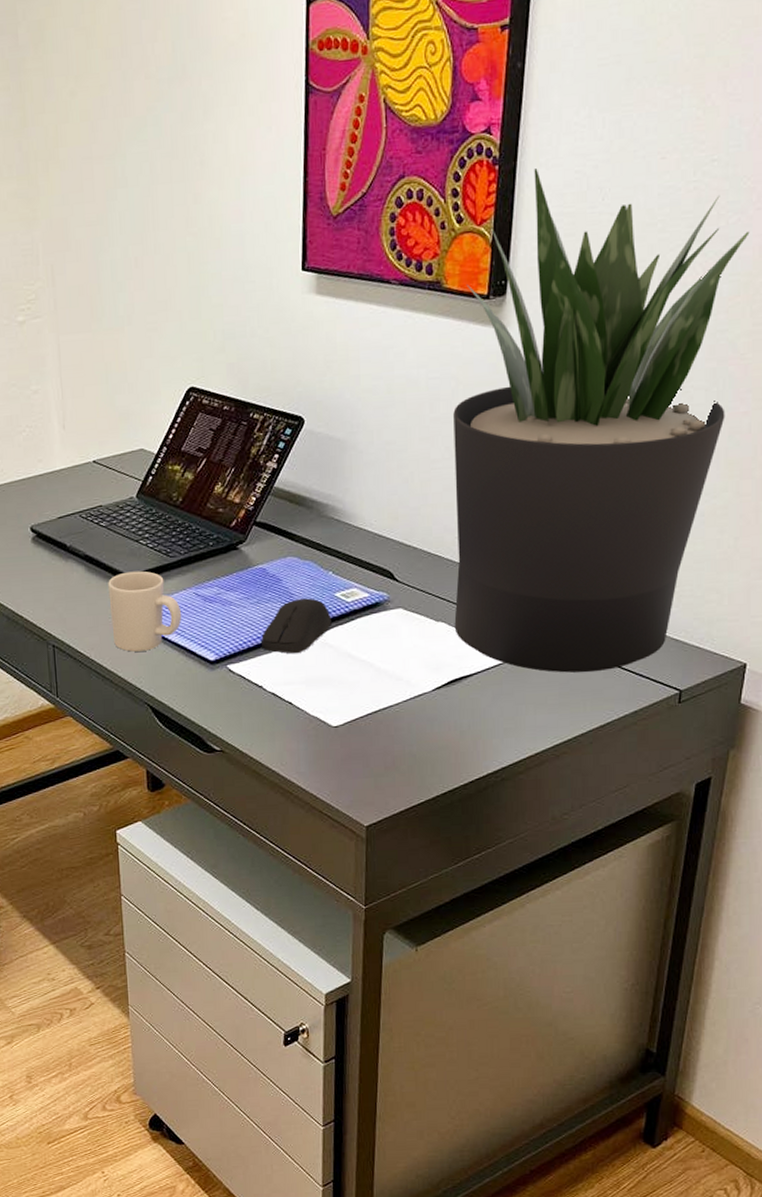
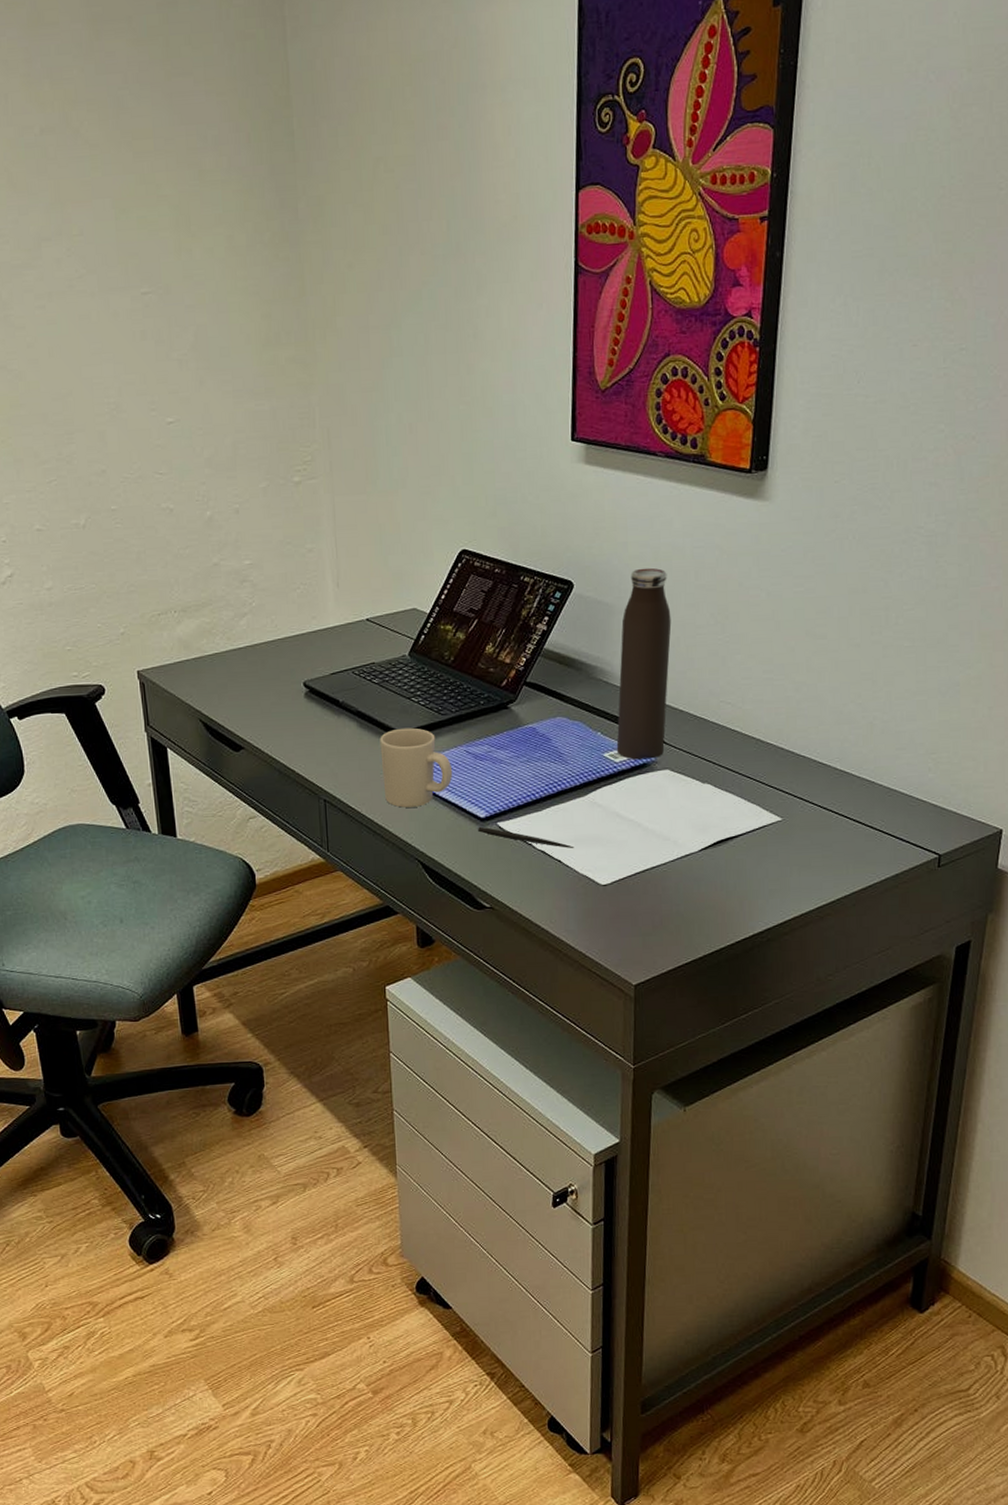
pen: none [208,669,306,690] -> present [478,826,575,848]
computer mouse: present [261,598,332,654] -> none [531,757,600,813]
water bottle: none [348,401,405,599] -> present [616,567,672,760]
planter: present [453,168,750,673] -> none [718,351,997,836]

